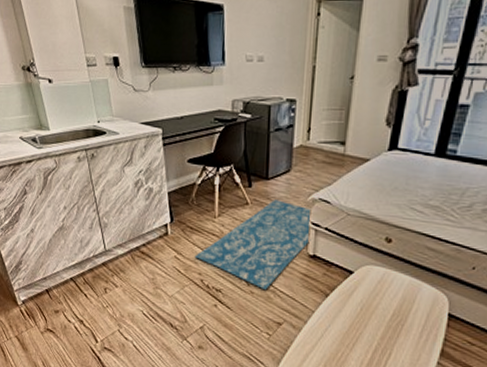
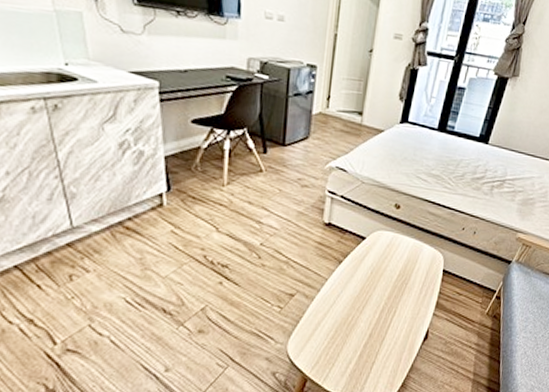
rug: present [195,200,311,291] -> none [197,167,327,262]

